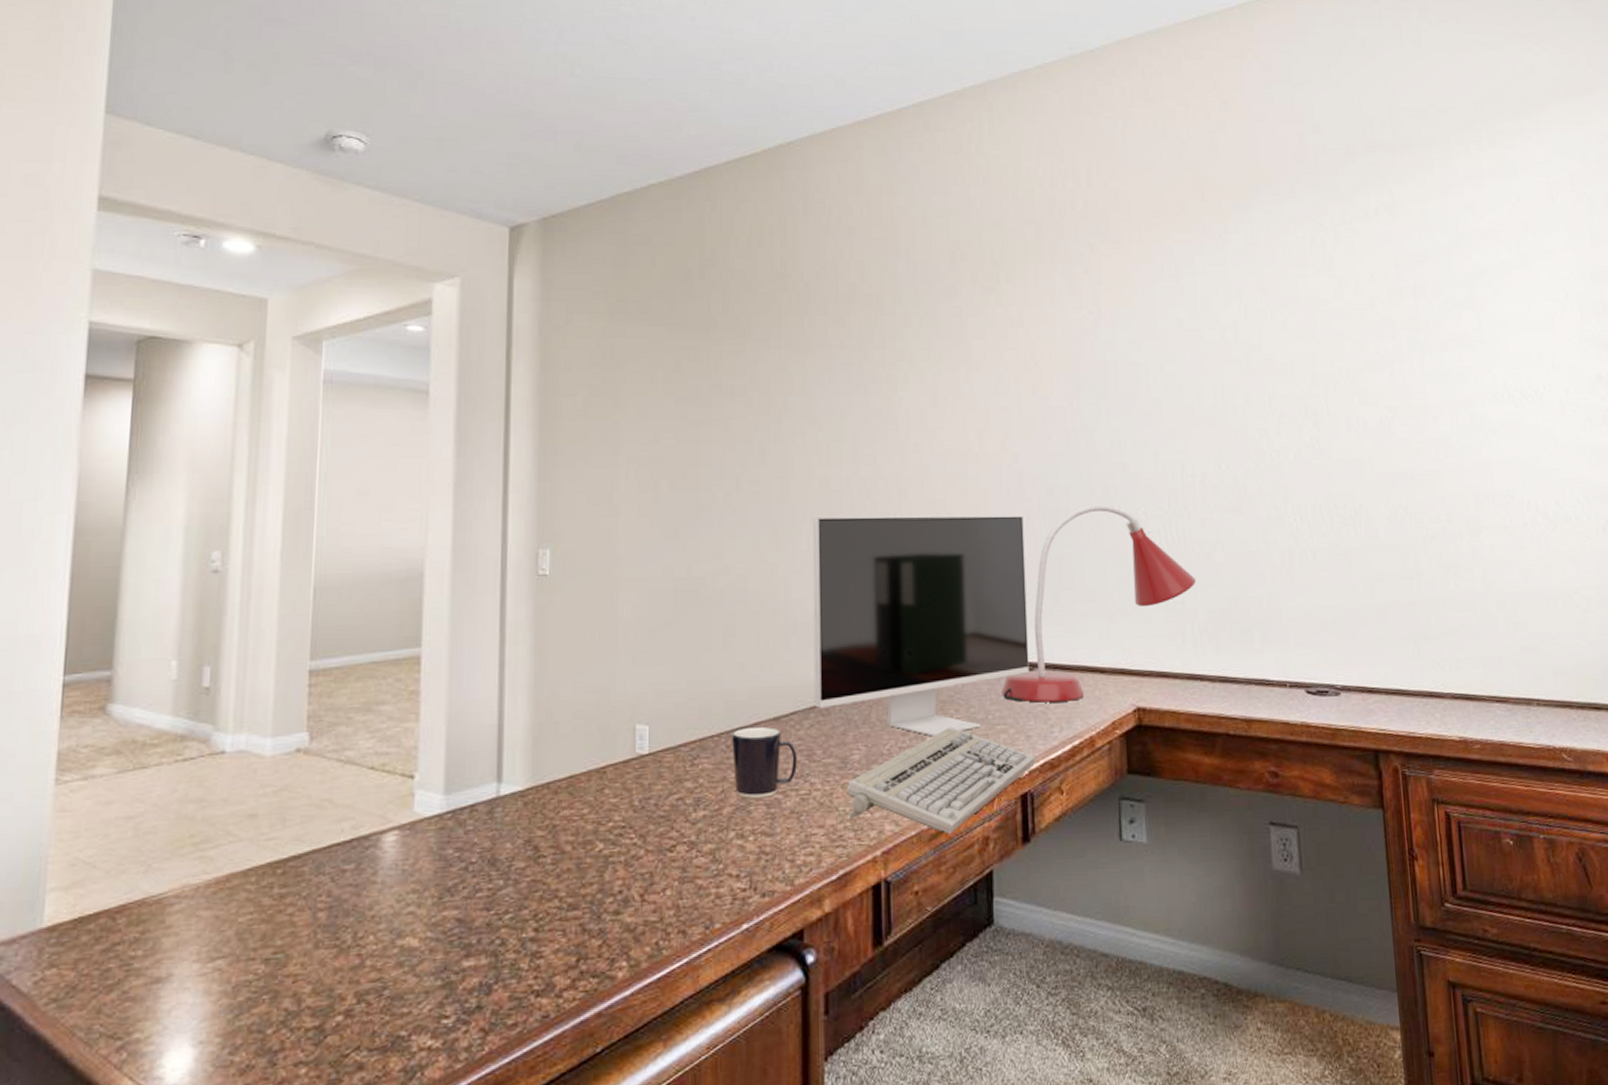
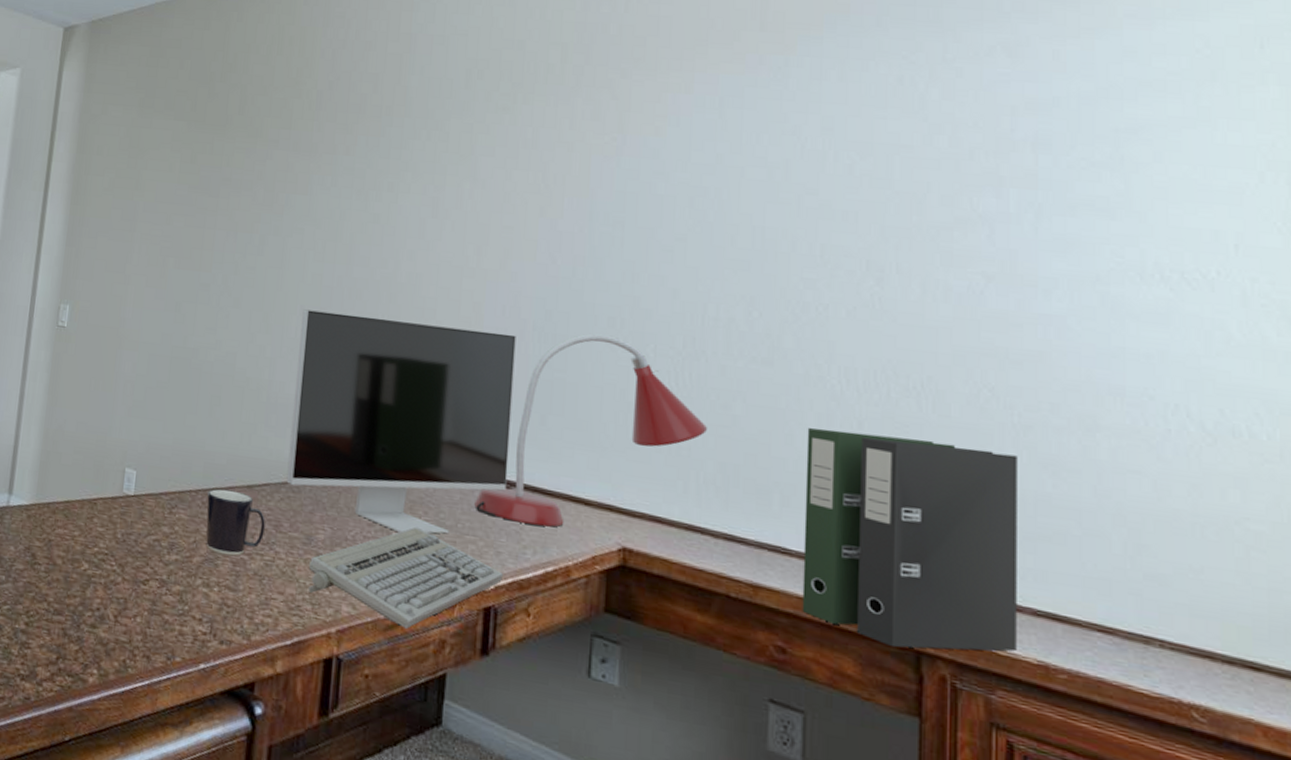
binder: none [1274,561,1444,751] -> present [802,428,1017,652]

